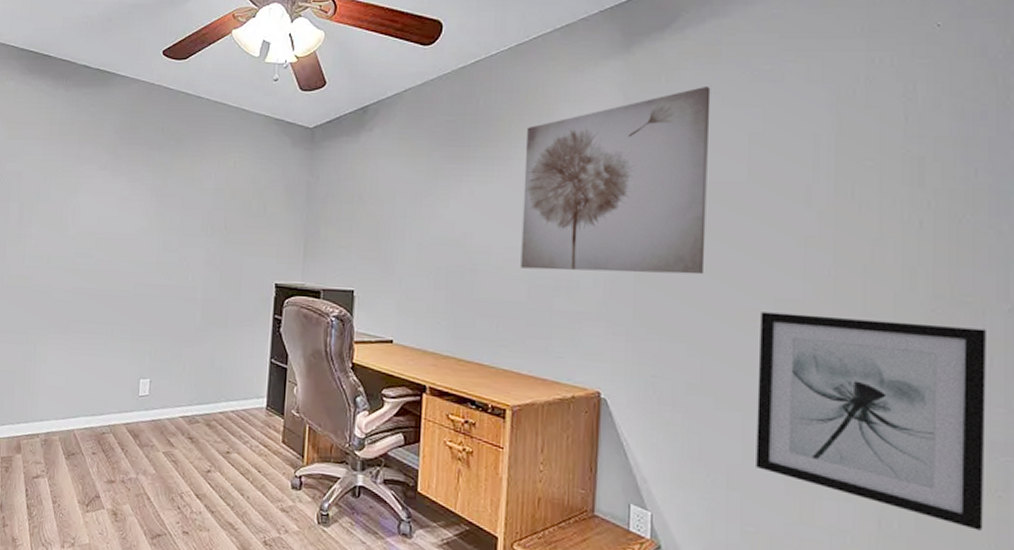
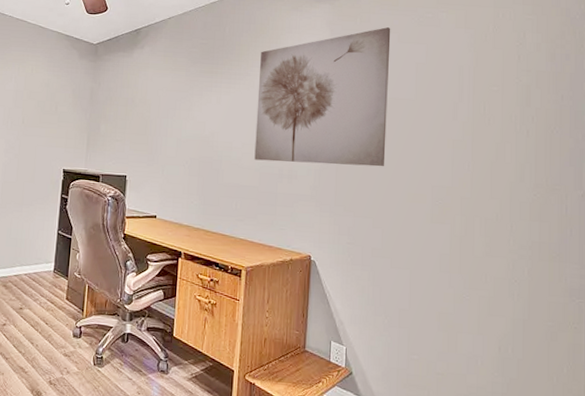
wall art: present [756,312,986,531] -> none [418,195,568,352]

